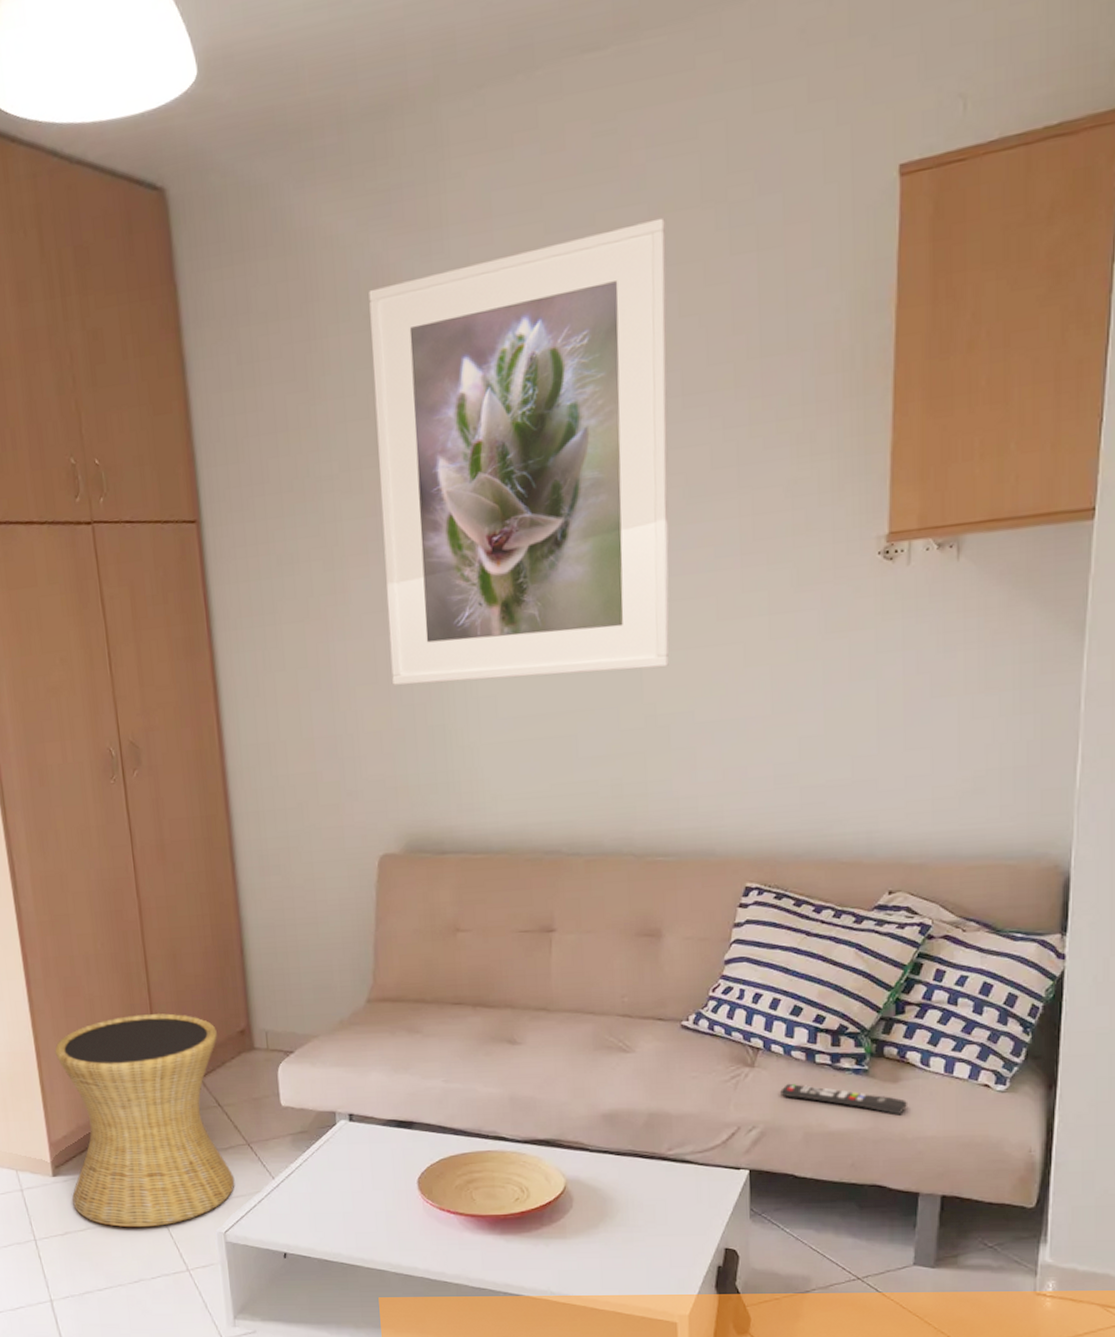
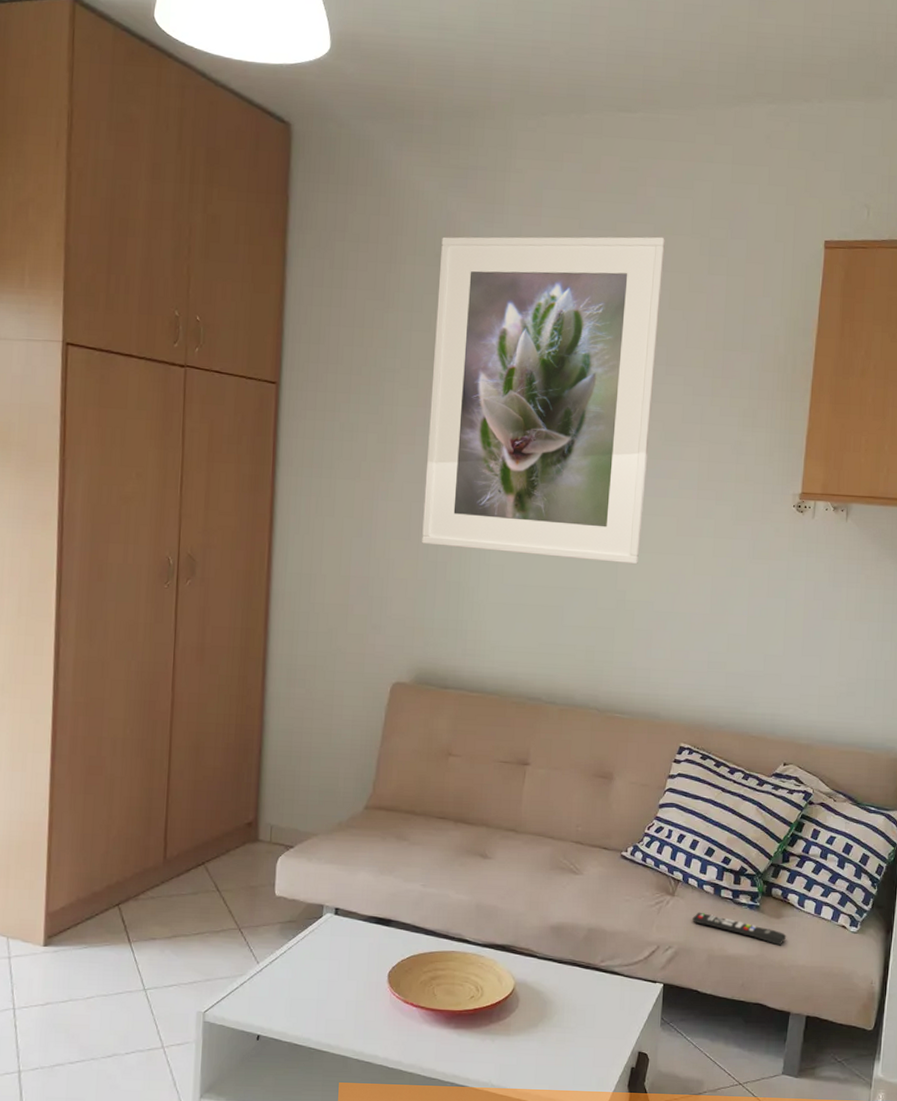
side table: present [54,1013,235,1228] -> none [59,798,226,1003]

